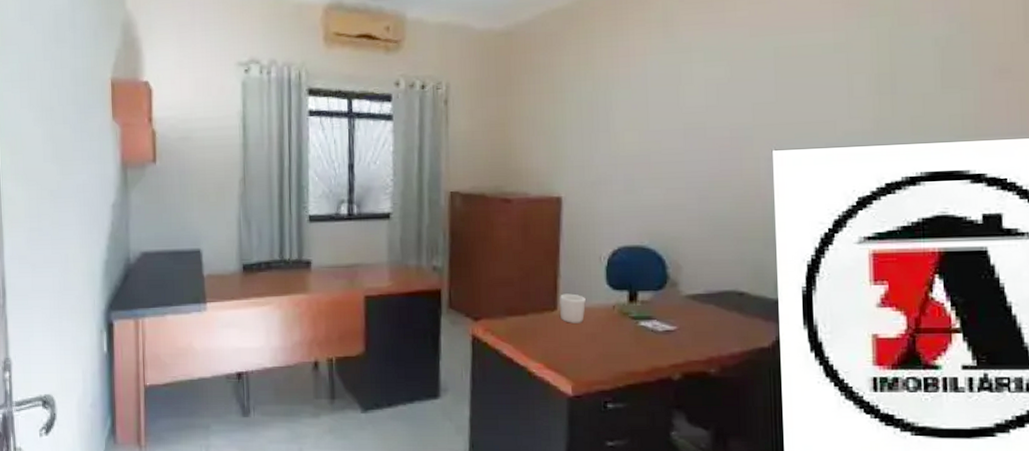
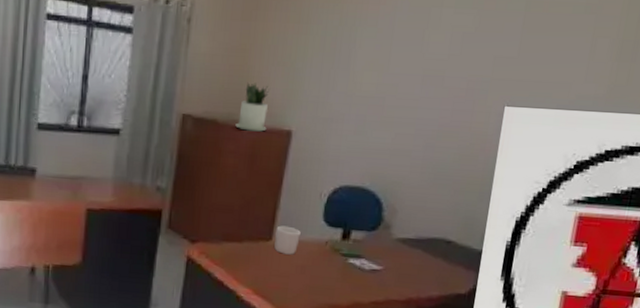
planter: none [504,154,536,202] -> present [235,82,271,132]

